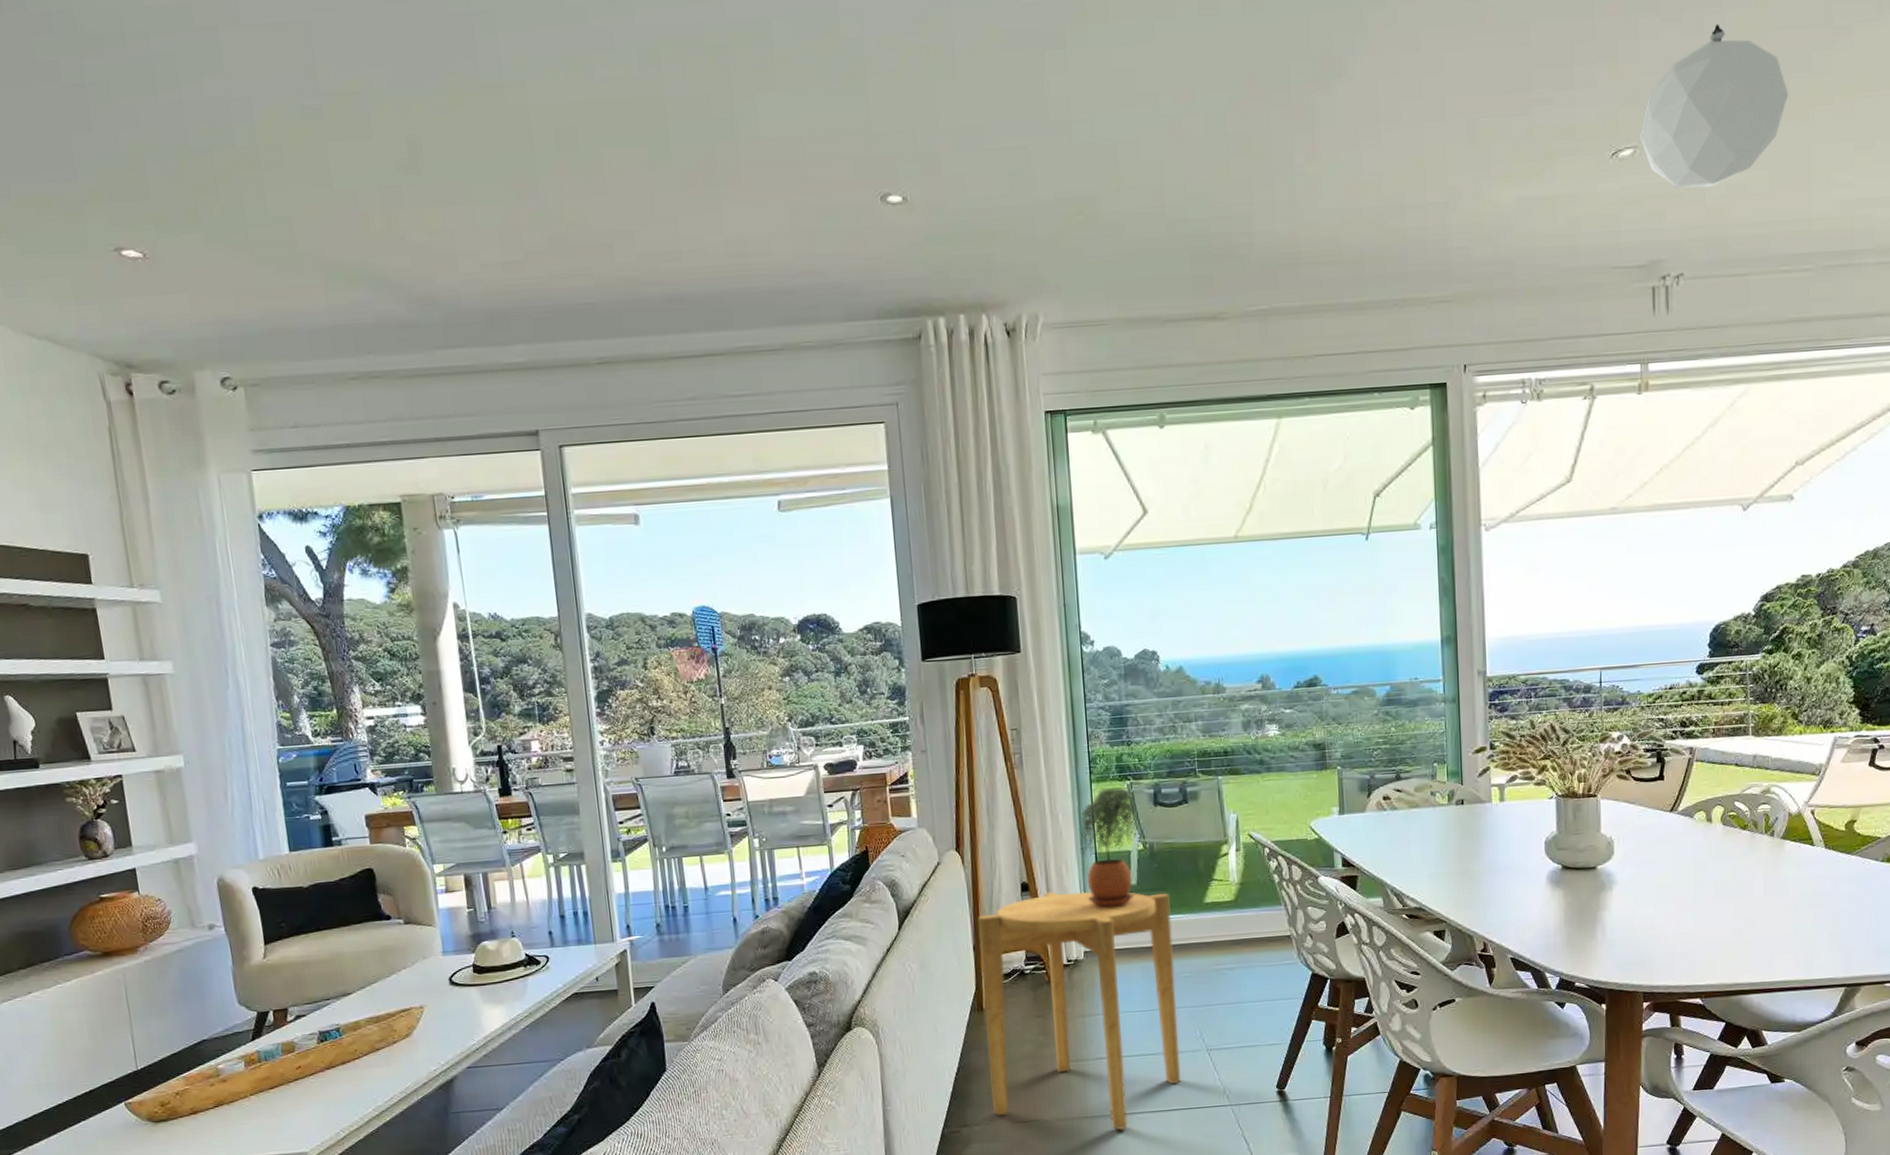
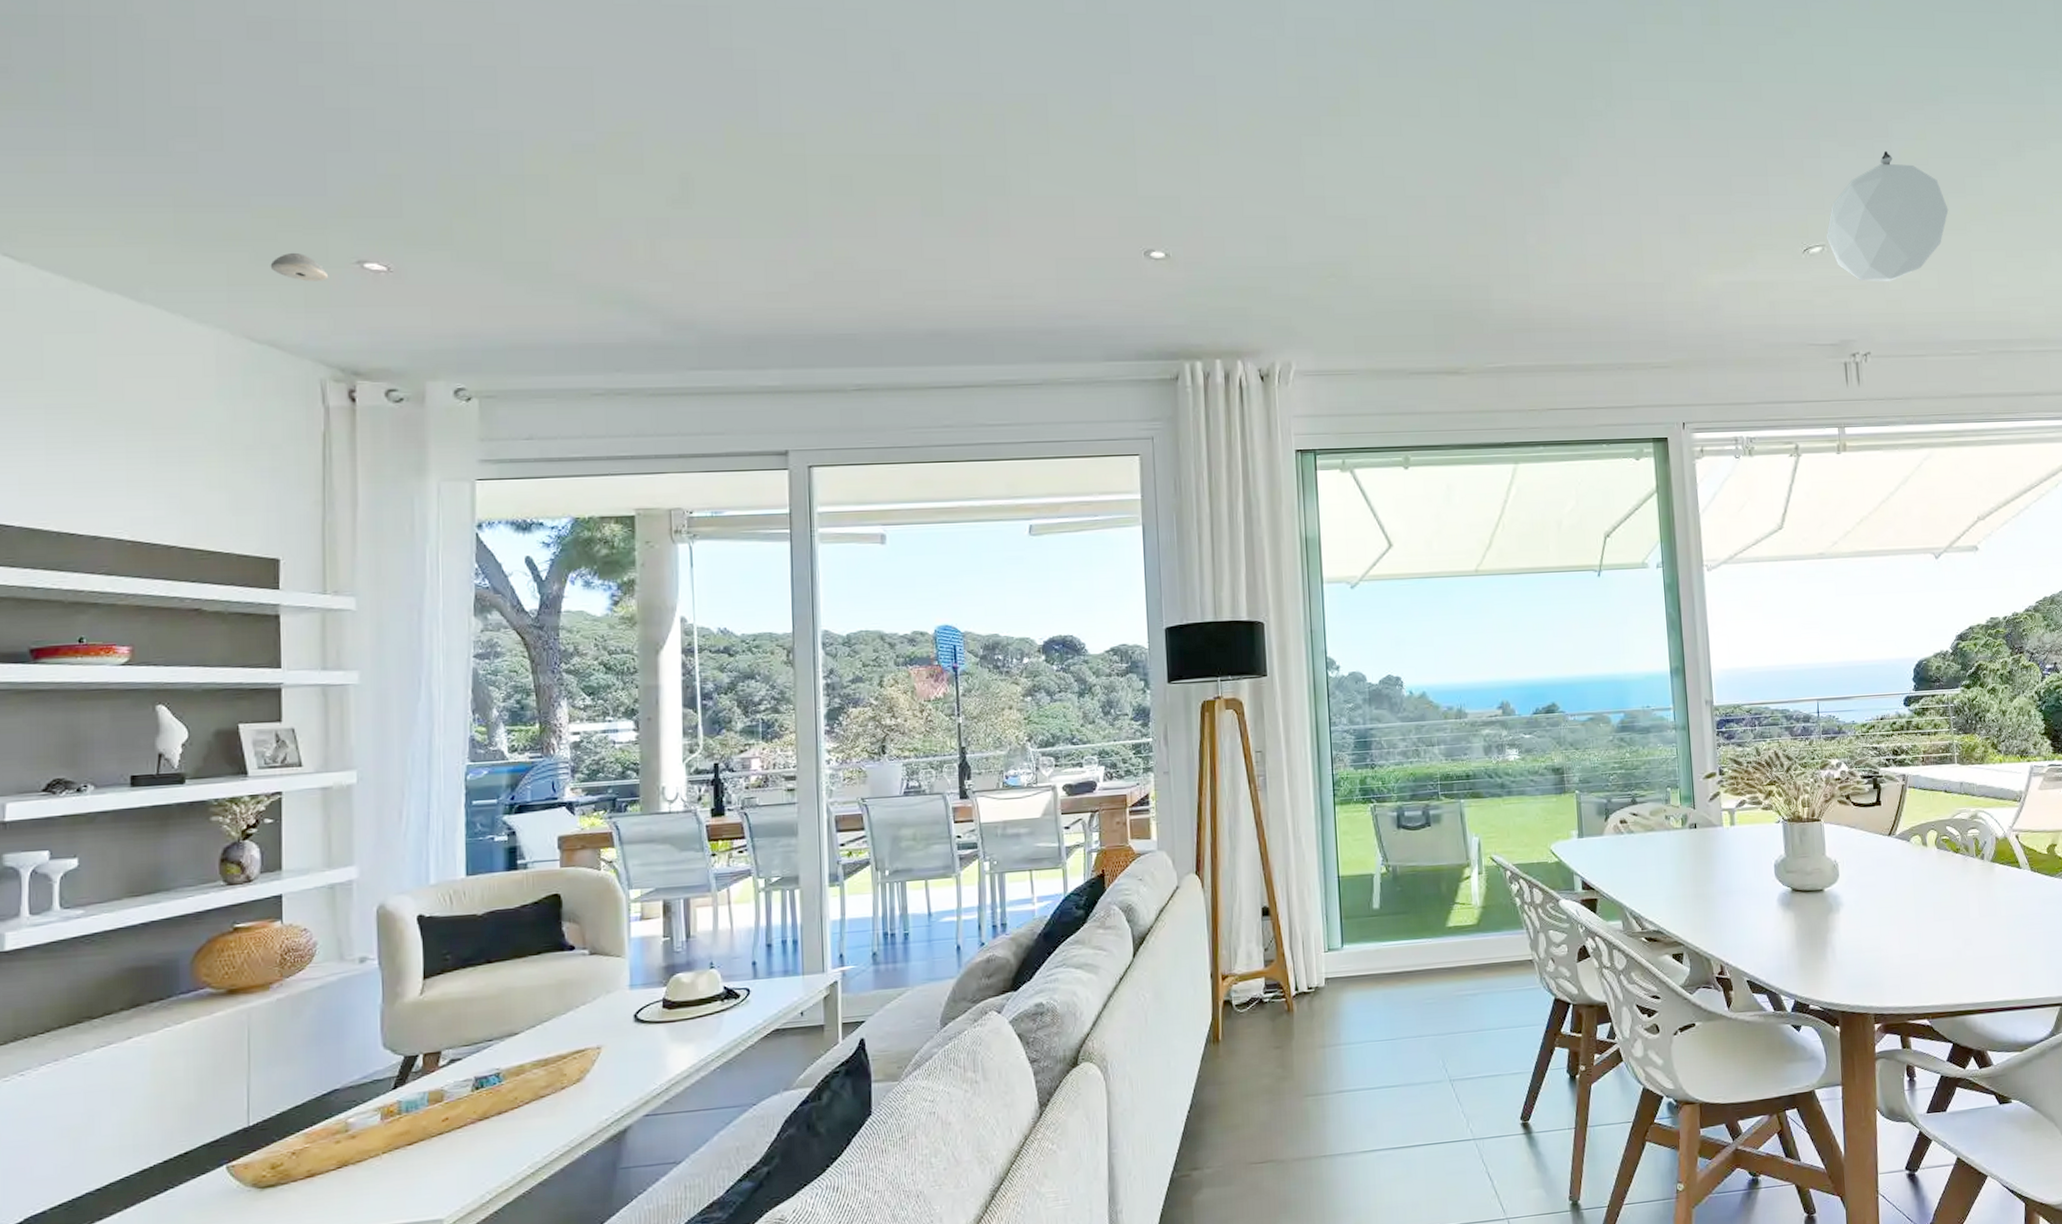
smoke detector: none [36,242,91,273] -> present [270,252,328,281]
side table: present [977,891,1182,1130] -> none [1216,916,1424,1169]
potted plant: present [1080,787,1139,908] -> none [1323,810,1383,933]

